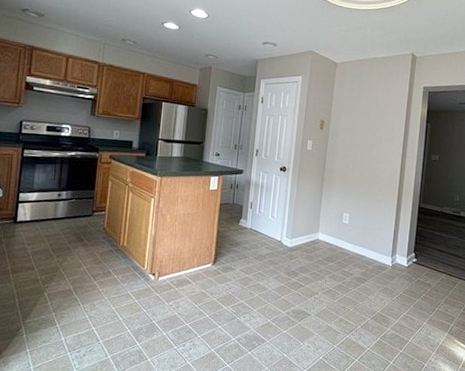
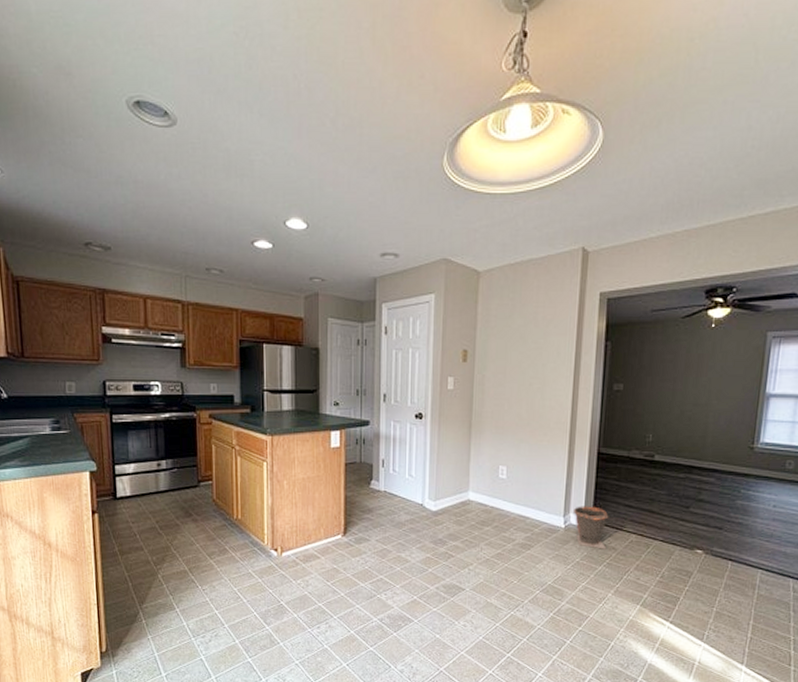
bucket: none [399,249,426,285] -> present [574,506,609,550]

